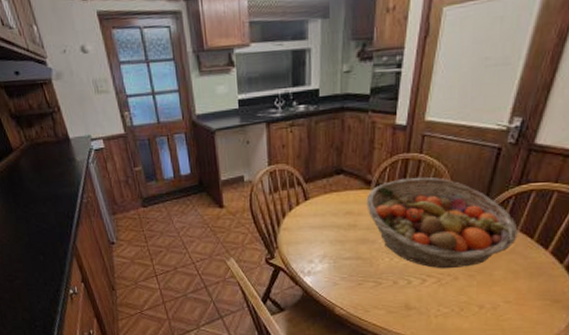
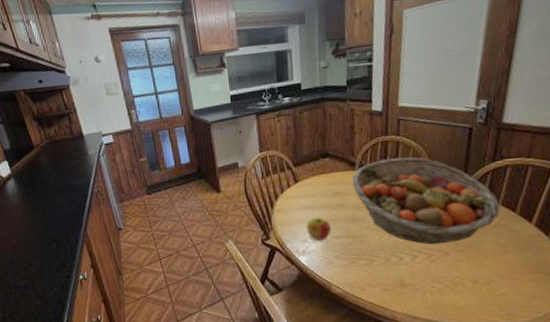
apple: none [313,237,339,261] -> present [306,217,331,241]

